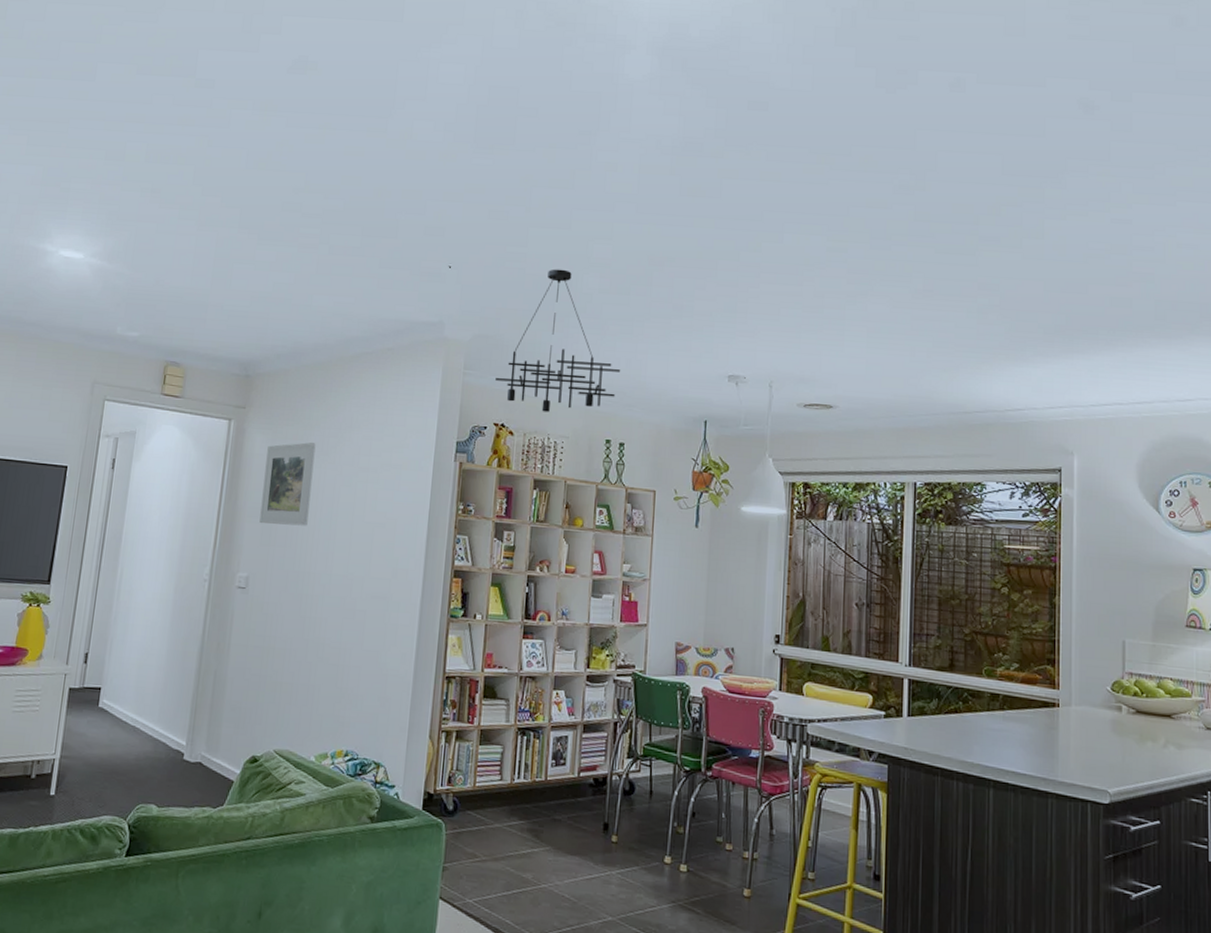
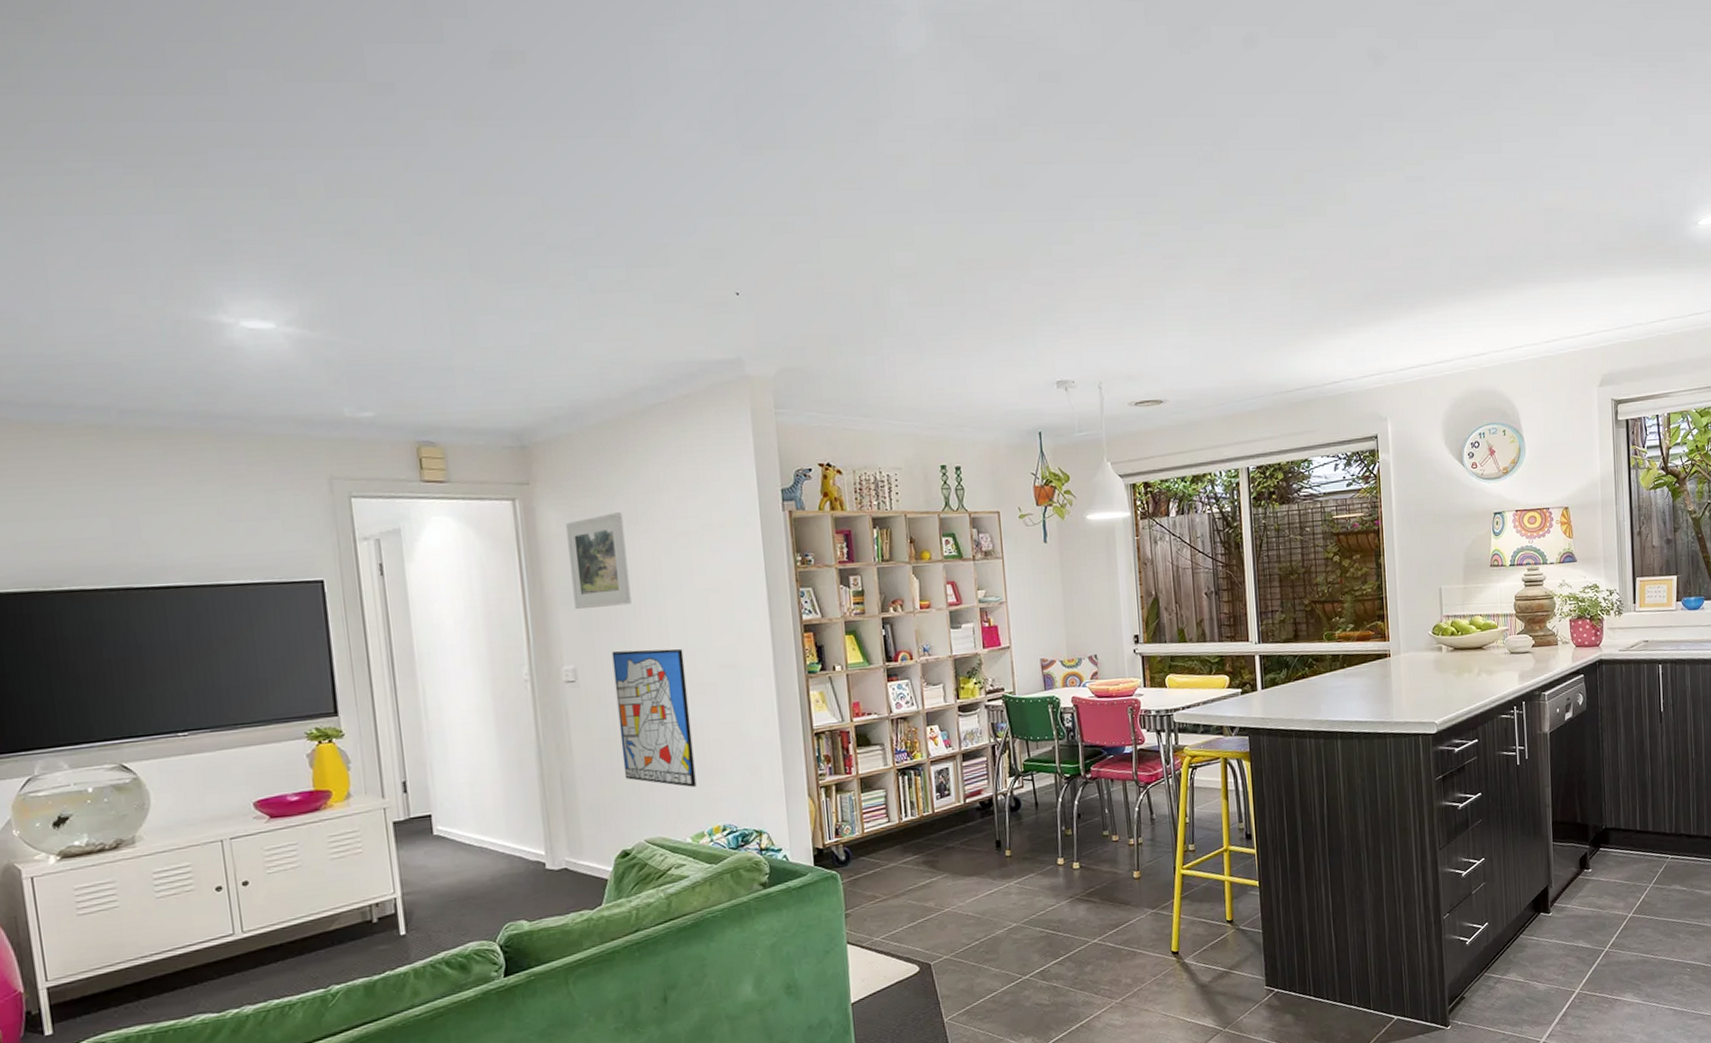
wall art: none [269,567,343,707] -> present [611,648,697,787]
chandelier: present [495,269,621,412] -> none [812,284,946,445]

